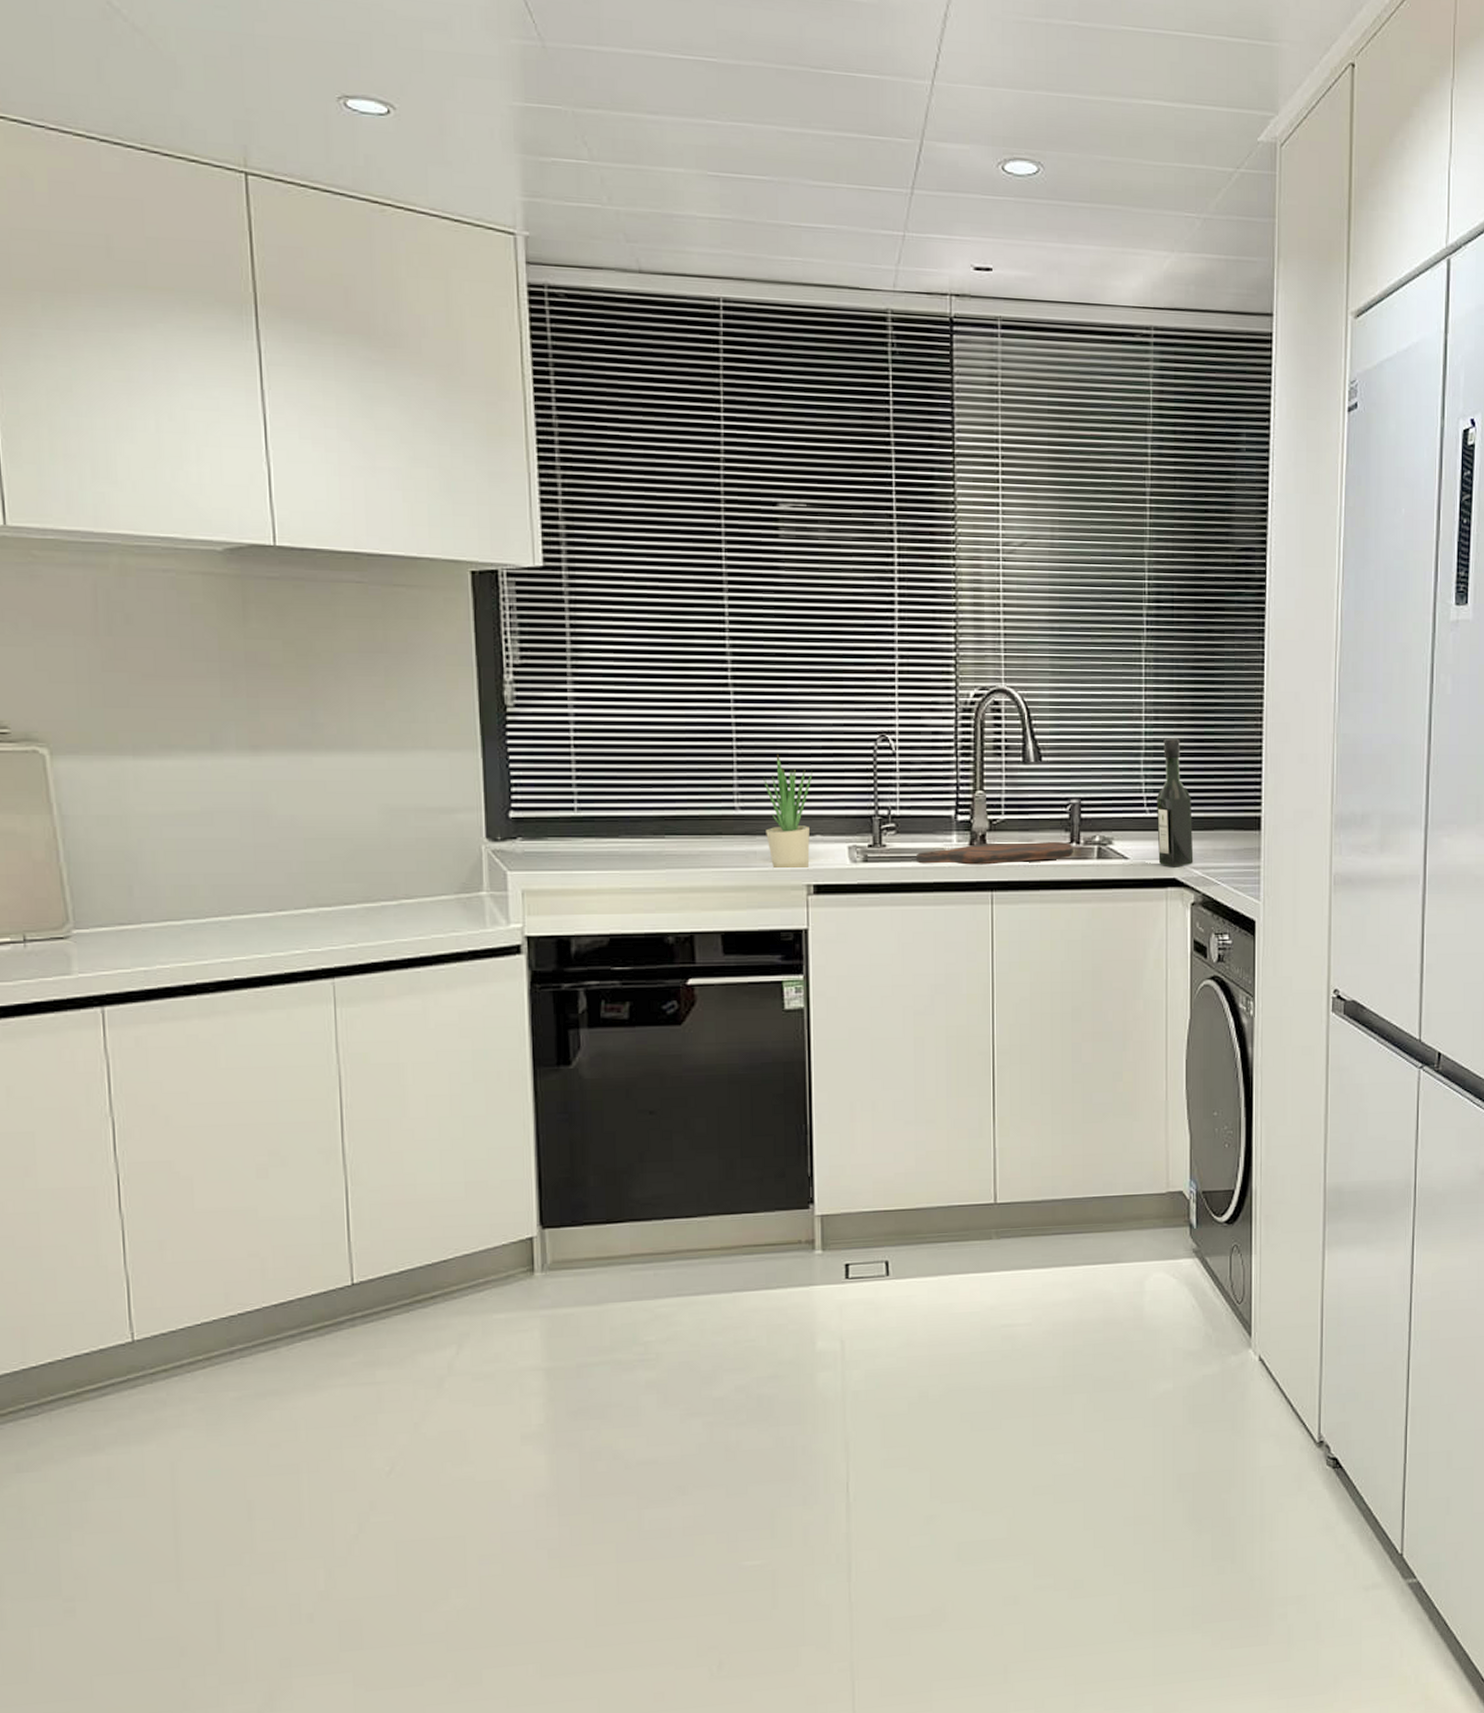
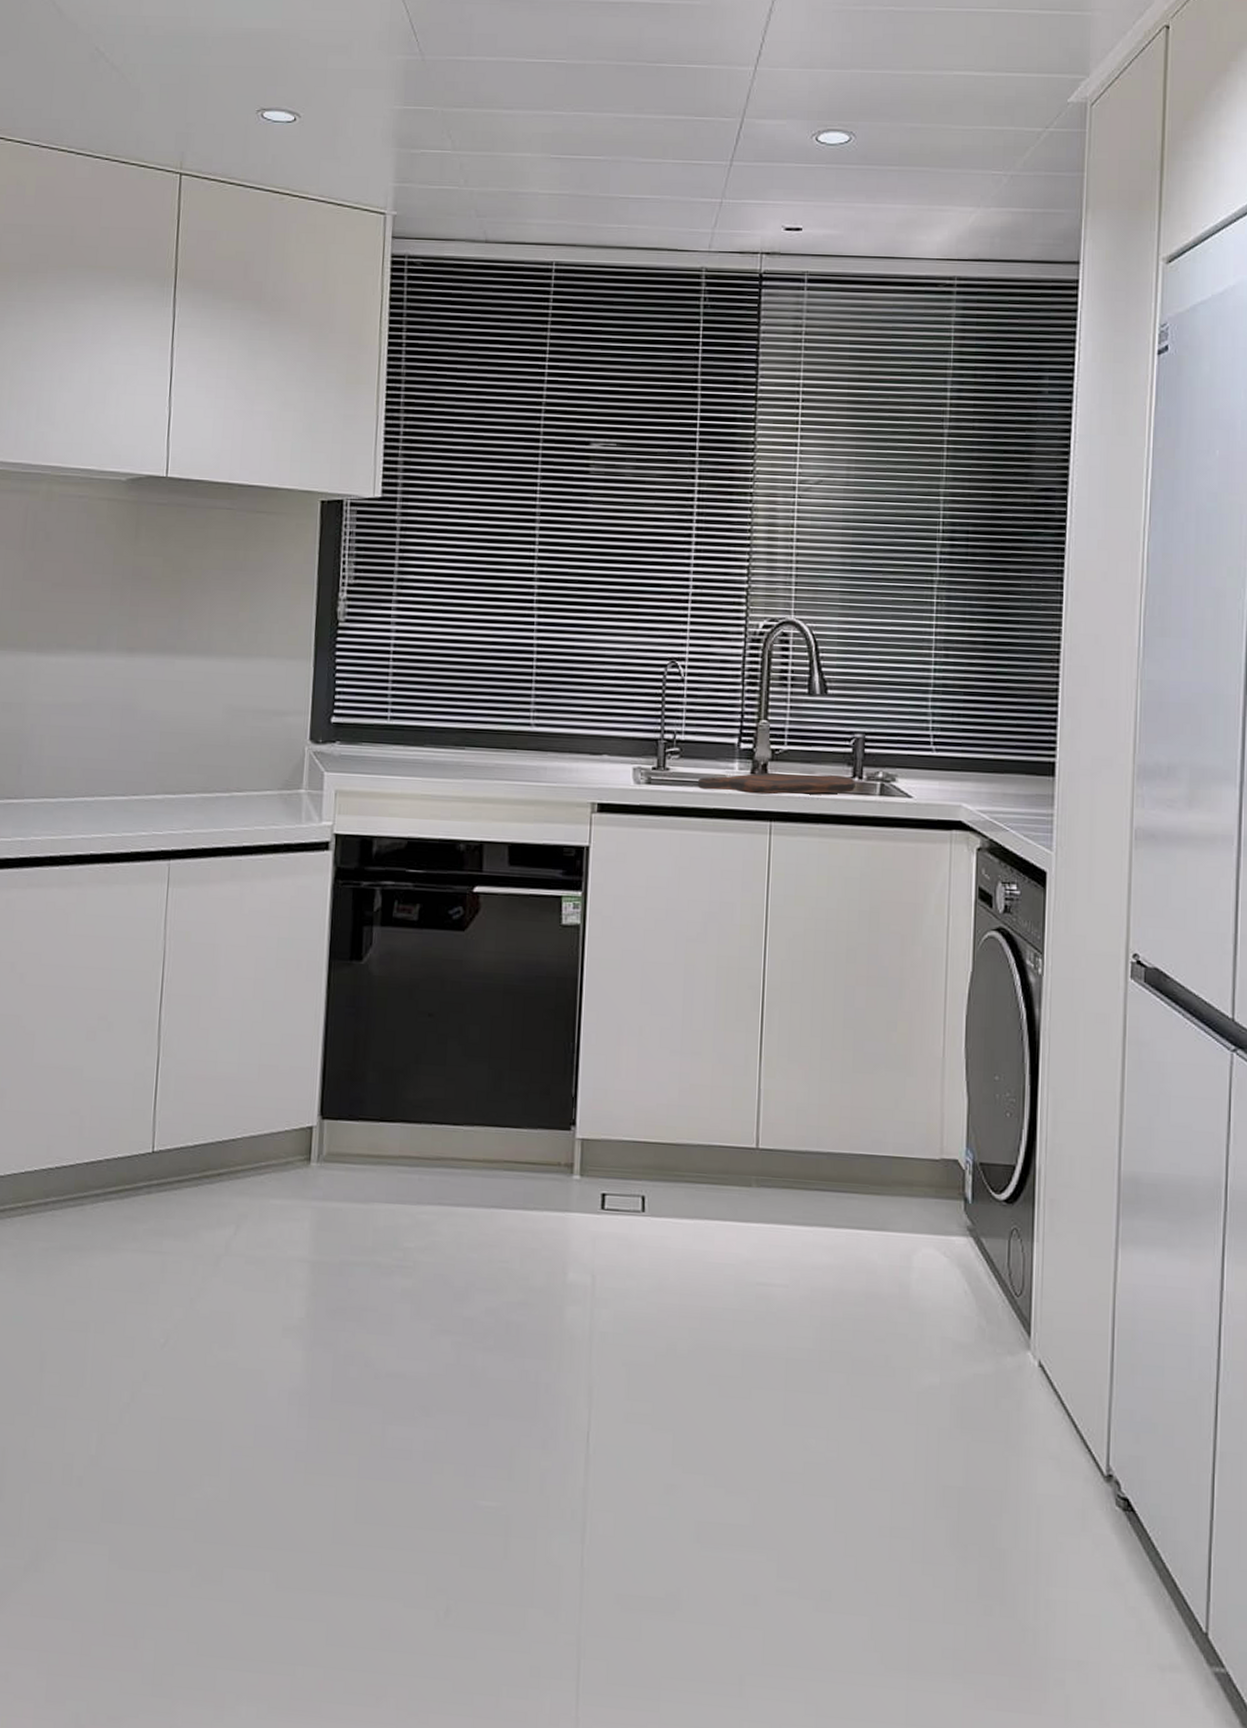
potted plant: present [763,753,813,870] -> none [557,674,604,788]
bottle: present [1156,738,1194,868] -> none [943,676,981,810]

